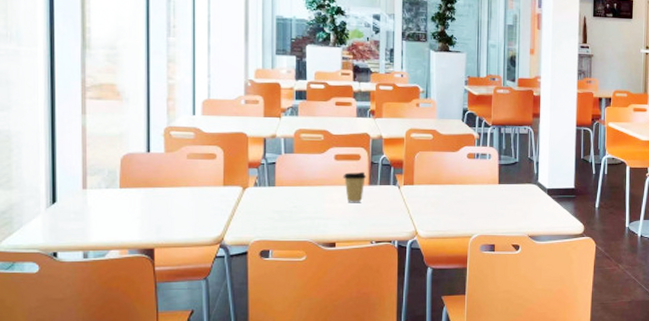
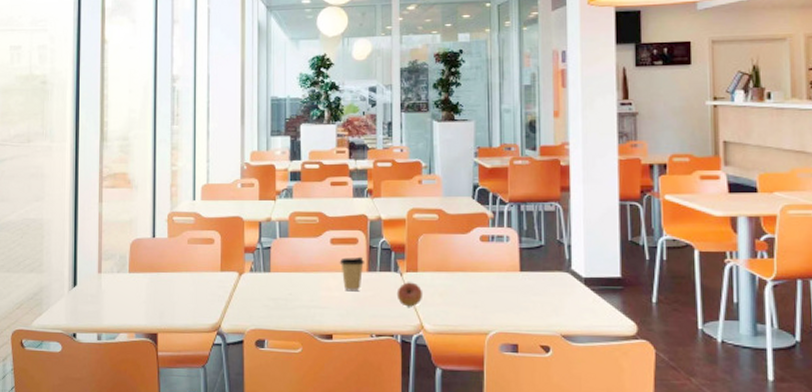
fruit: none [395,194,418,216] -> present [396,282,423,307]

